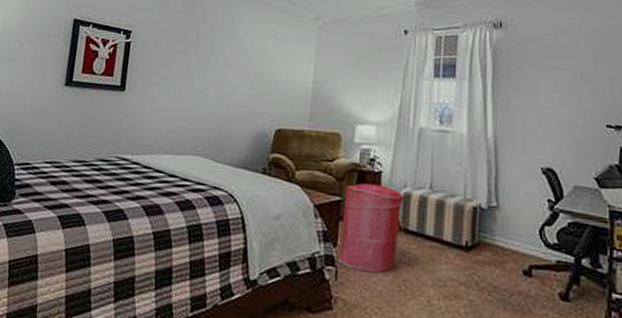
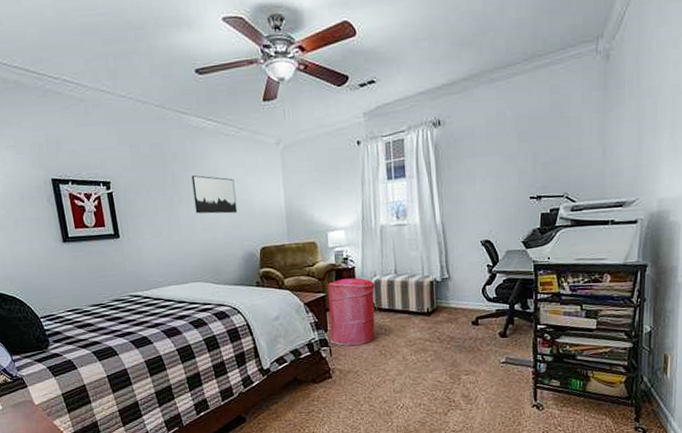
wall art: none [212,38,262,86] -> present [191,175,238,214]

